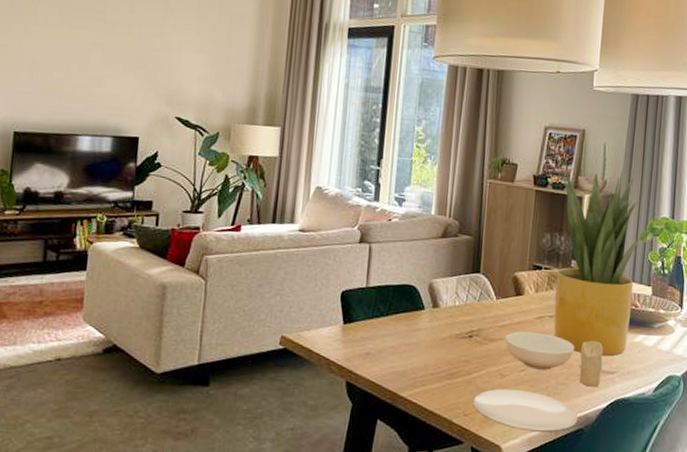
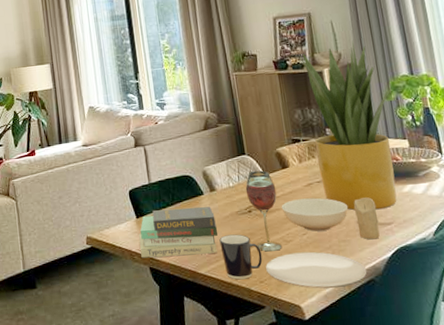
books: none [339,318,432,376] -> present [139,206,218,258]
mug: none [429,358,473,410] -> present [219,234,263,280]
wineglass: none [470,293,505,384] -> present [245,170,282,252]

